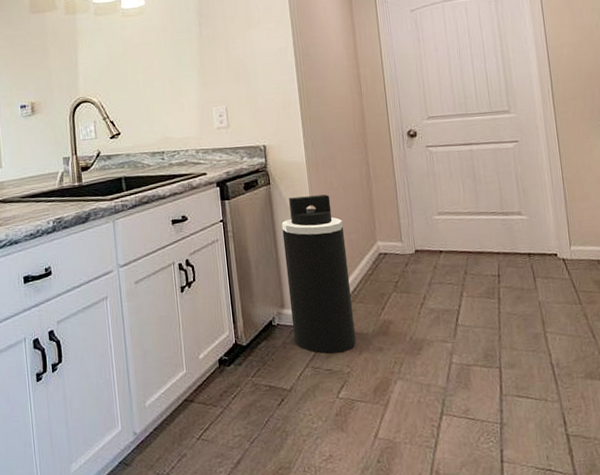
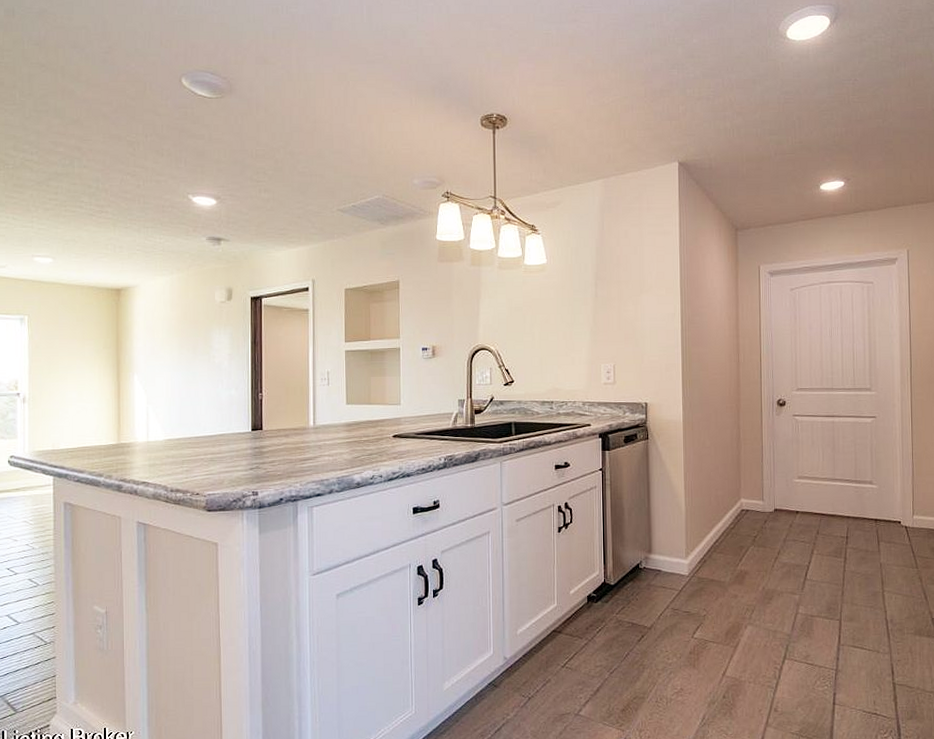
trash can: present [281,194,357,354] -> none [655,452,714,597]

